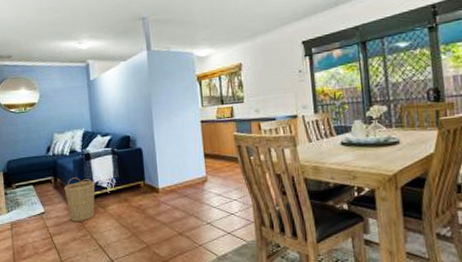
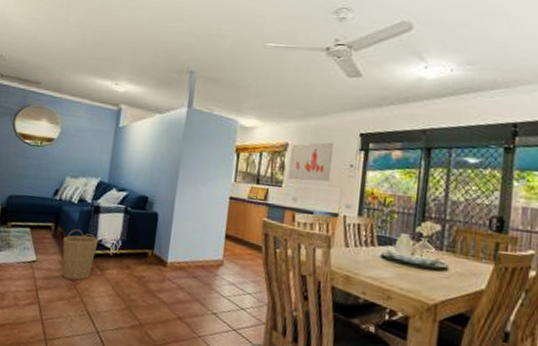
wall art: none [244,54,285,95] -> present [287,142,334,182]

